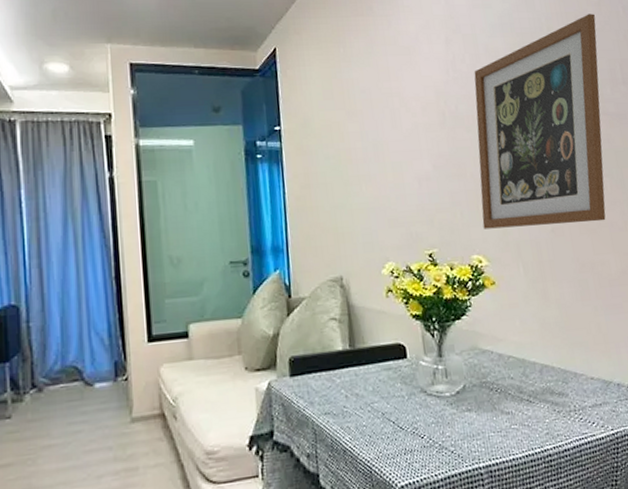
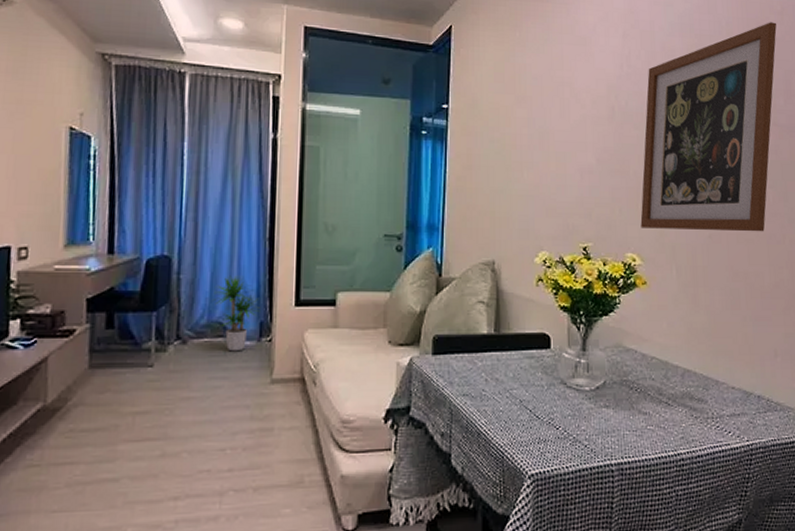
potted plant: none [65,317,114,395] -> present [214,275,261,352]

